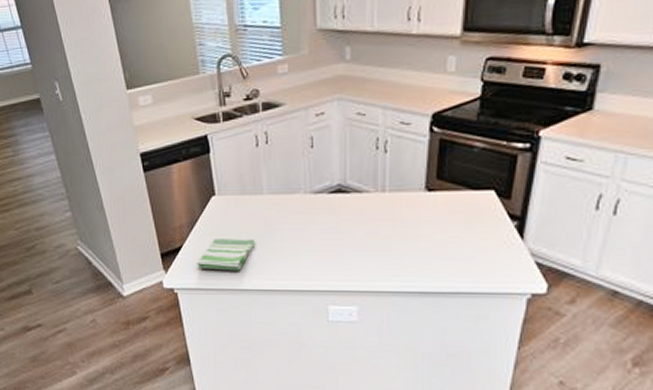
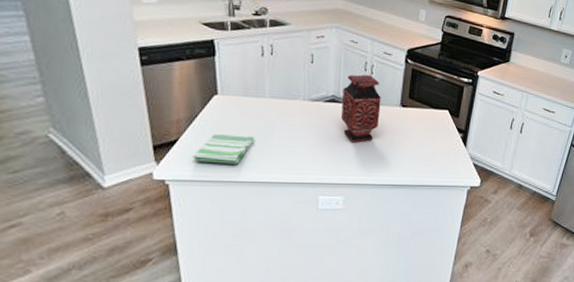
vase: none [350,154,399,239] -> present [341,74,381,142]

